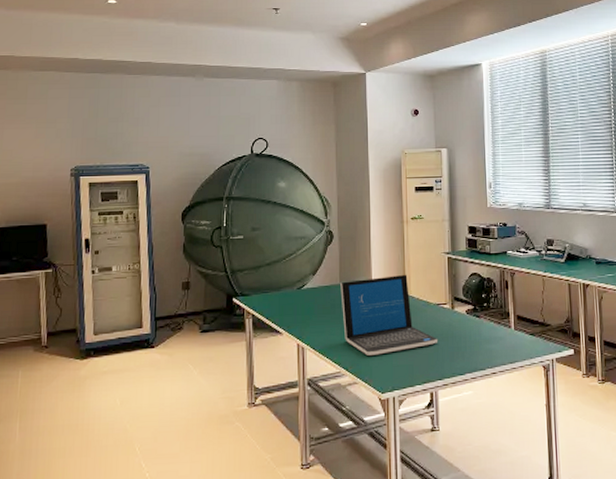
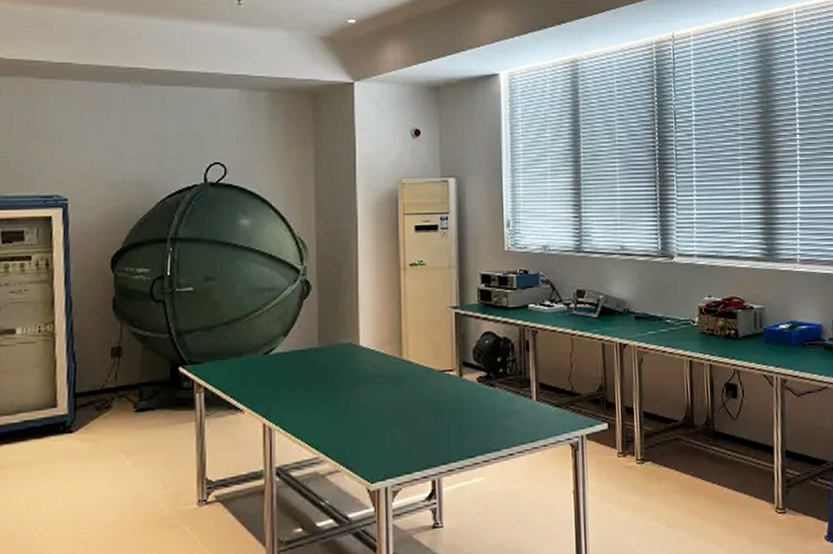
laptop: present [340,274,439,355] -> none [319,334,443,436]

